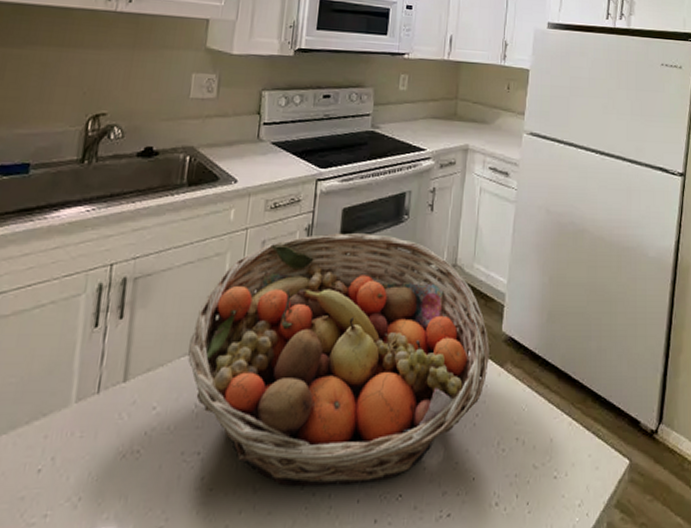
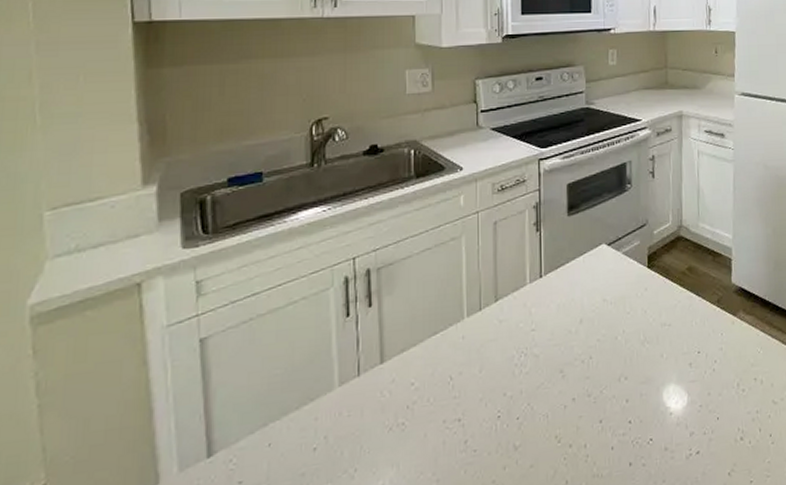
fruit basket: present [188,232,490,487] -> none [436,204,722,441]

